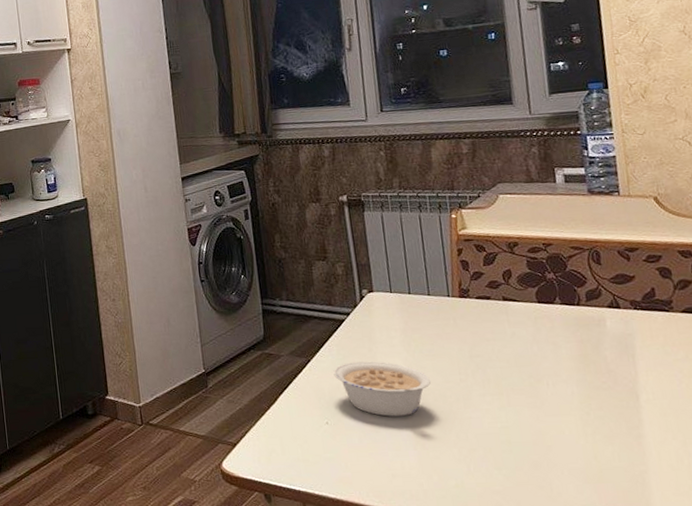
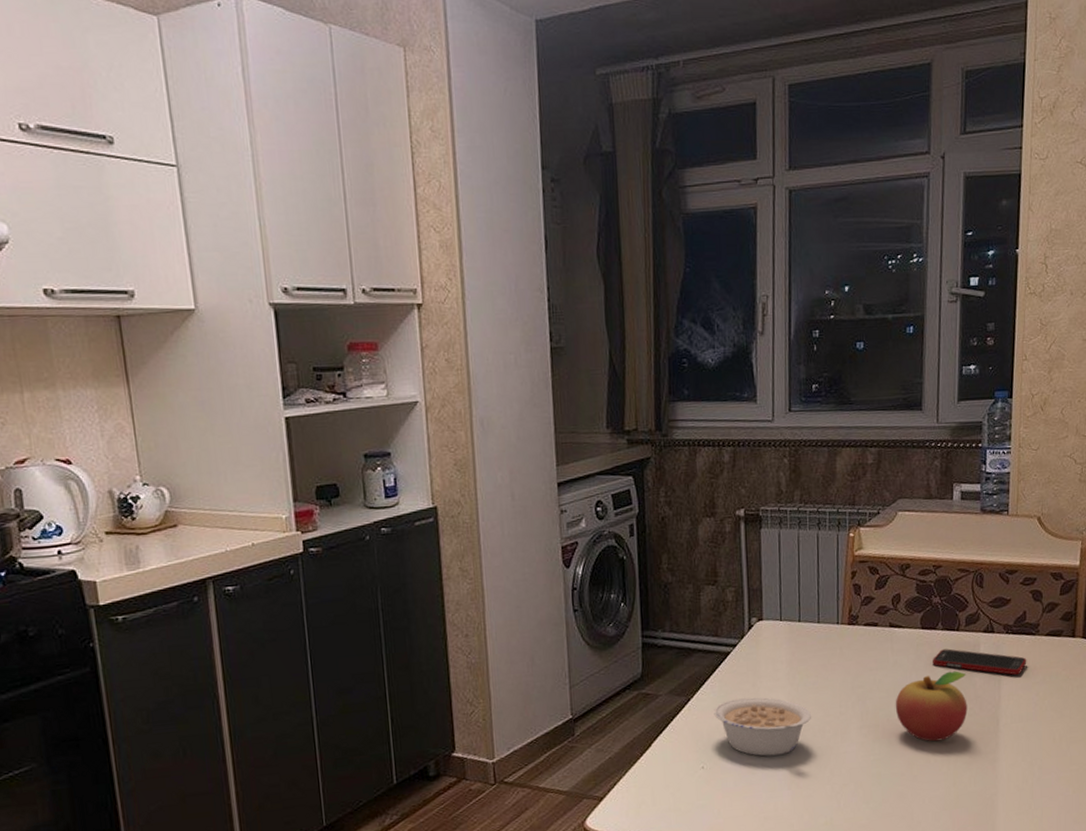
fruit: none [518,344,601,413] -> present [895,670,968,742]
cell phone: none [554,322,664,351] -> present [933,648,1027,675]

